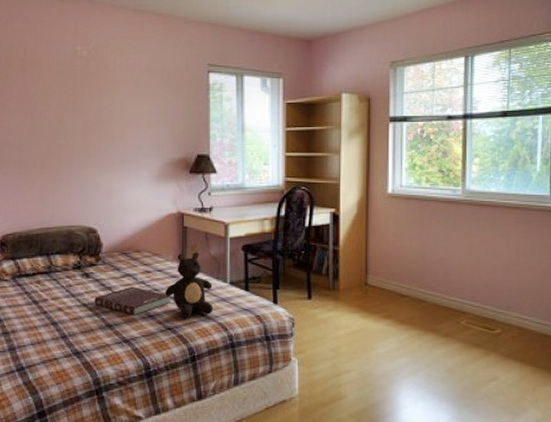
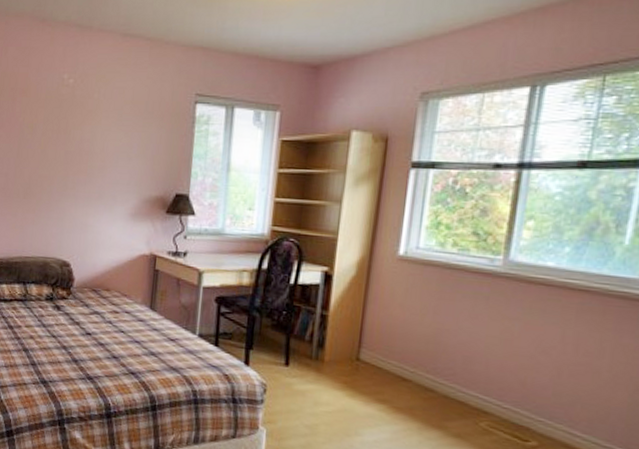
book: present [94,286,171,316] -> none [63,324,136,355]
teddy bear: present [165,252,214,319] -> none [131,297,180,366]

